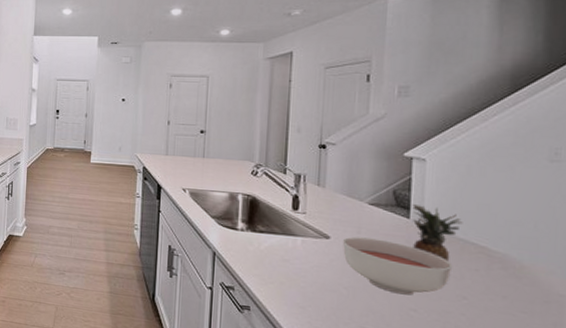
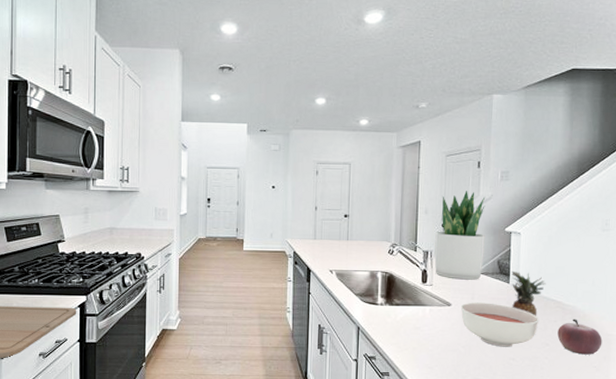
planter: none [308,108,377,212] -> present [434,191,485,280]
fruit: none [480,269,551,319] -> present [557,319,603,355]

